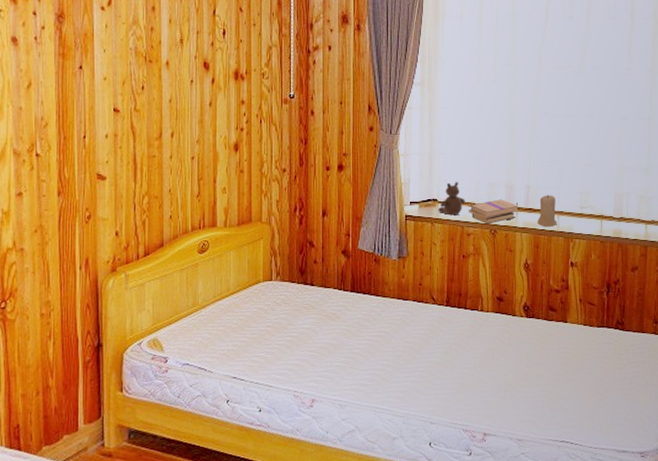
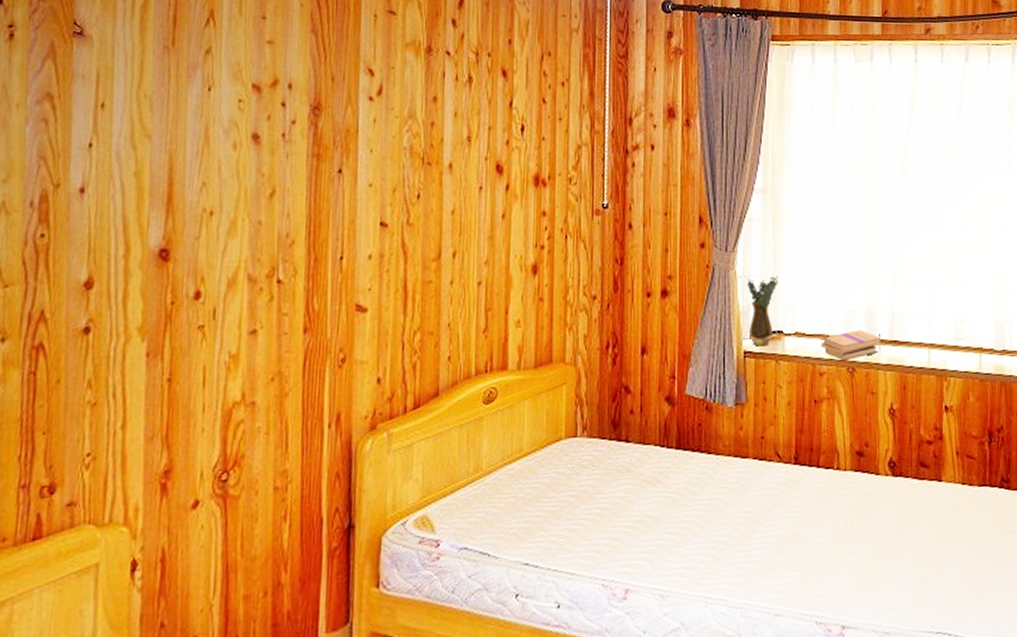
vase: none [408,154,434,211] -> present [748,275,779,347]
stuffed animal: present [438,182,465,216] -> none [784,309,817,351]
candle: present [537,195,557,228] -> none [904,324,928,364]

